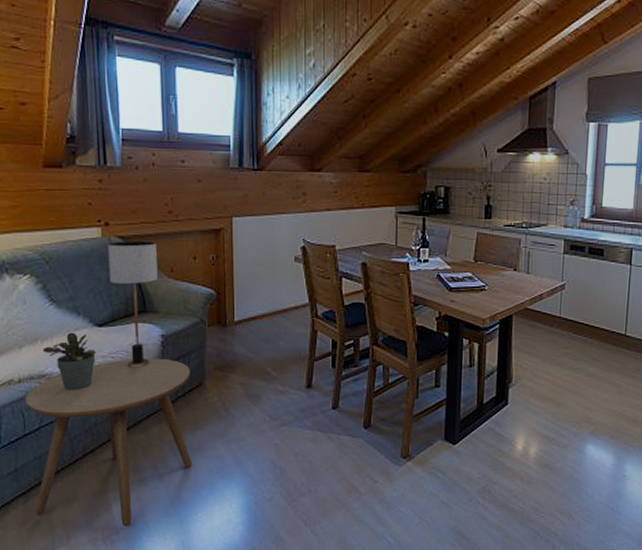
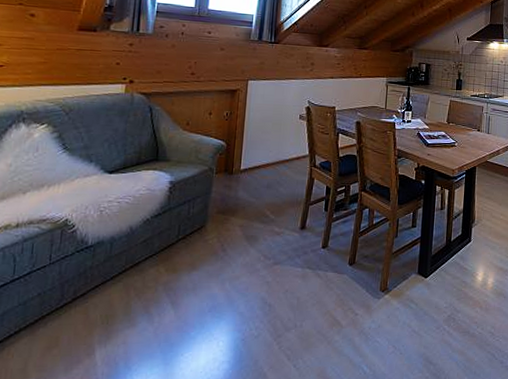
side table: present [24,358,193,526] -> none [8,202,194,371]
potted plant: present [42,332,96,391] -> none [47,178,102,235]
table lamp: present [107,241,158,368] -> none [126,97,176,212]

